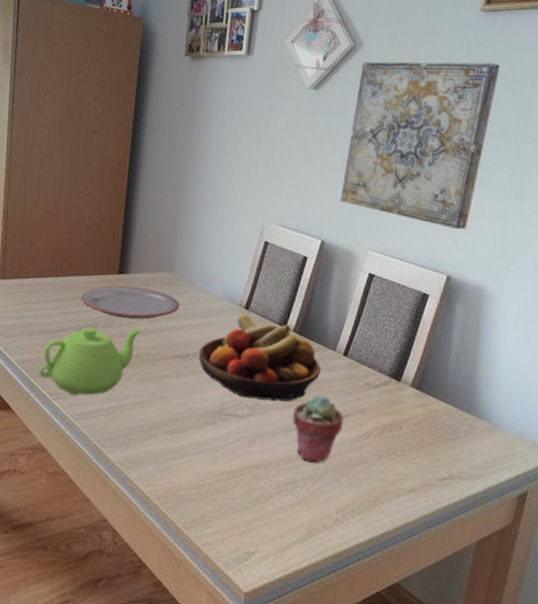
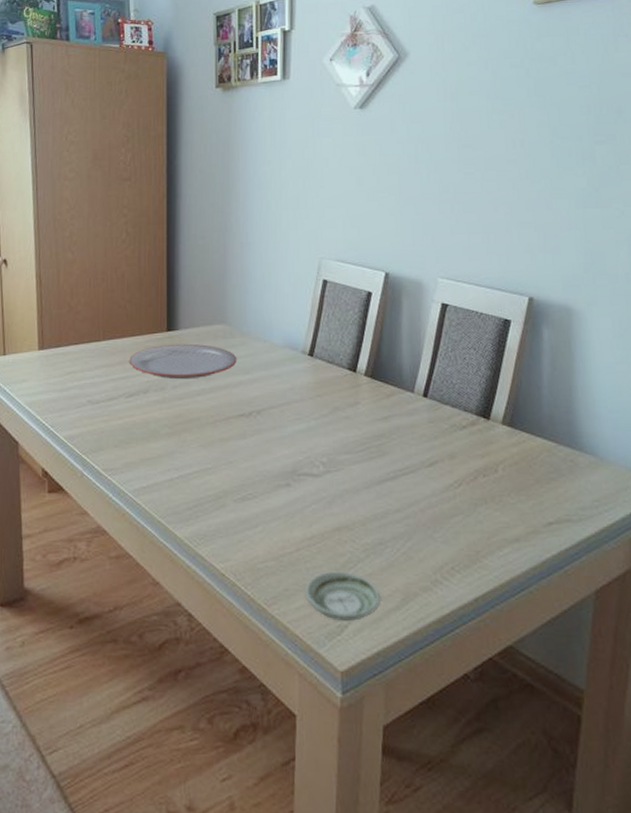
teapot: present [39,327,142,395] -> none [91,388,199,468]
fruit bowl: present [199,312,322,402] -> none [264,360,400,455]
saucer: none [219,503,287,549] -> present [304,571,381,621]
potted succulent: present [292,395,343,463] -> none [373,443,431,519]
wall art: present [341,61,500,230] -> none [401,59,562,245]

